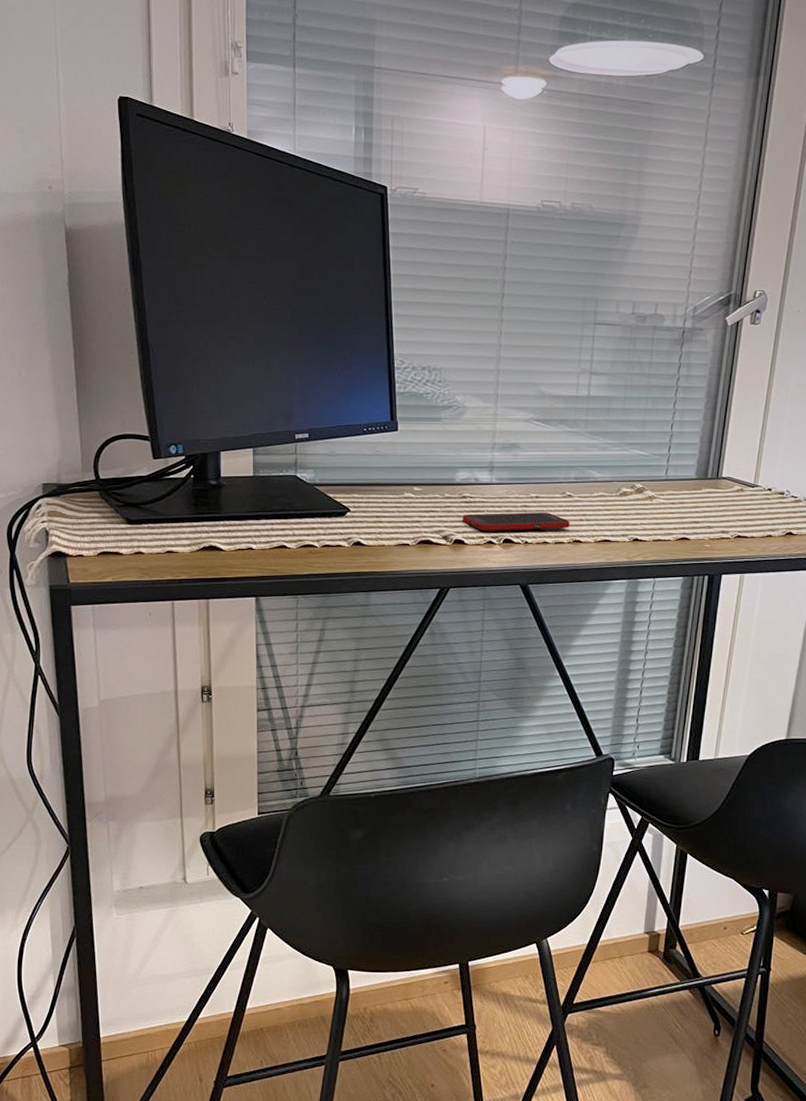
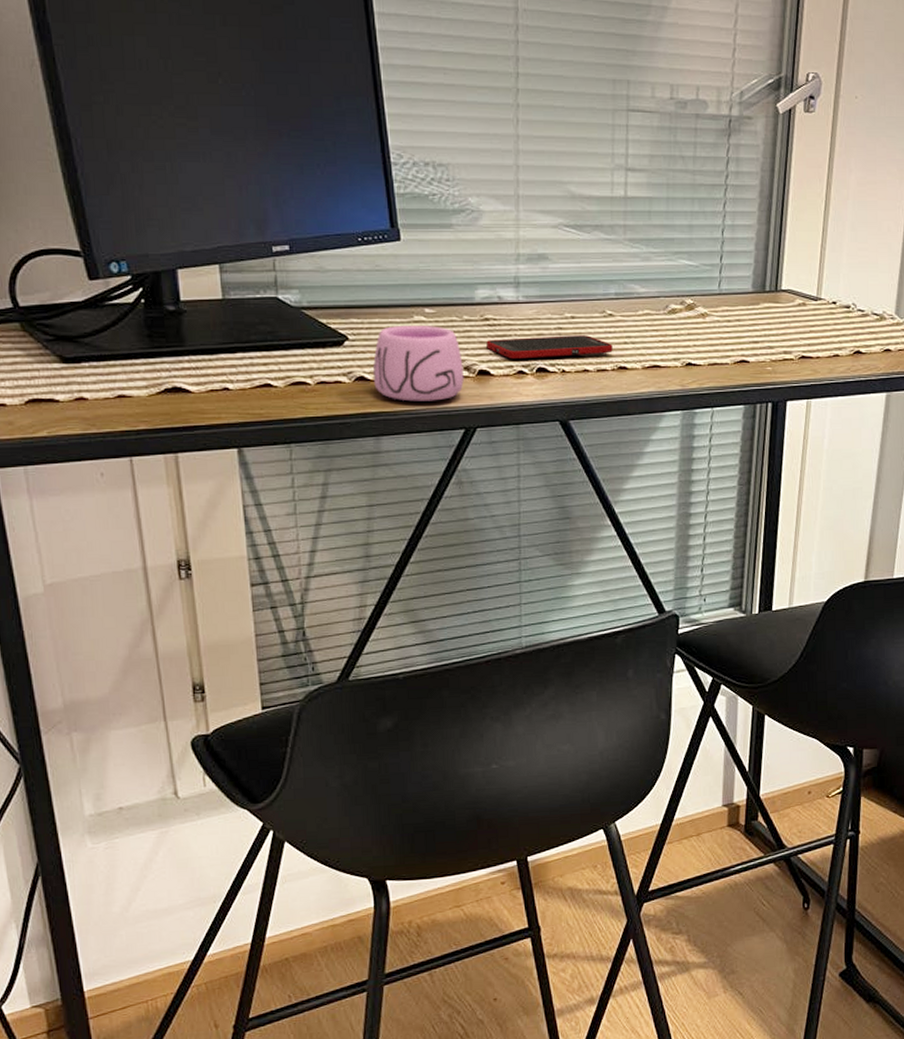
mug: none [367,500,442,564] -> present [372,325,464,402]

